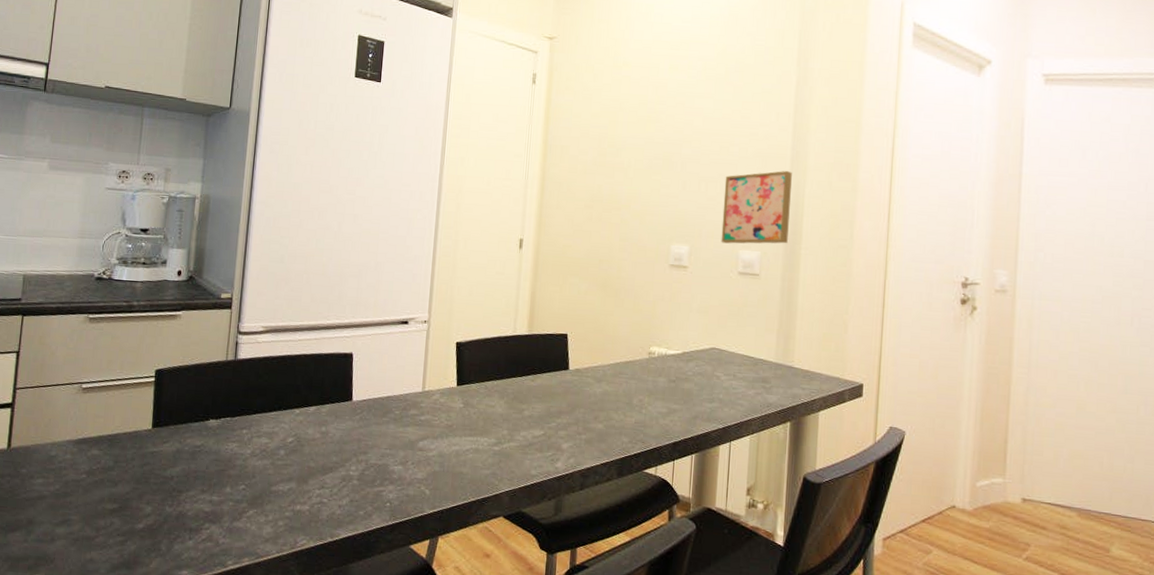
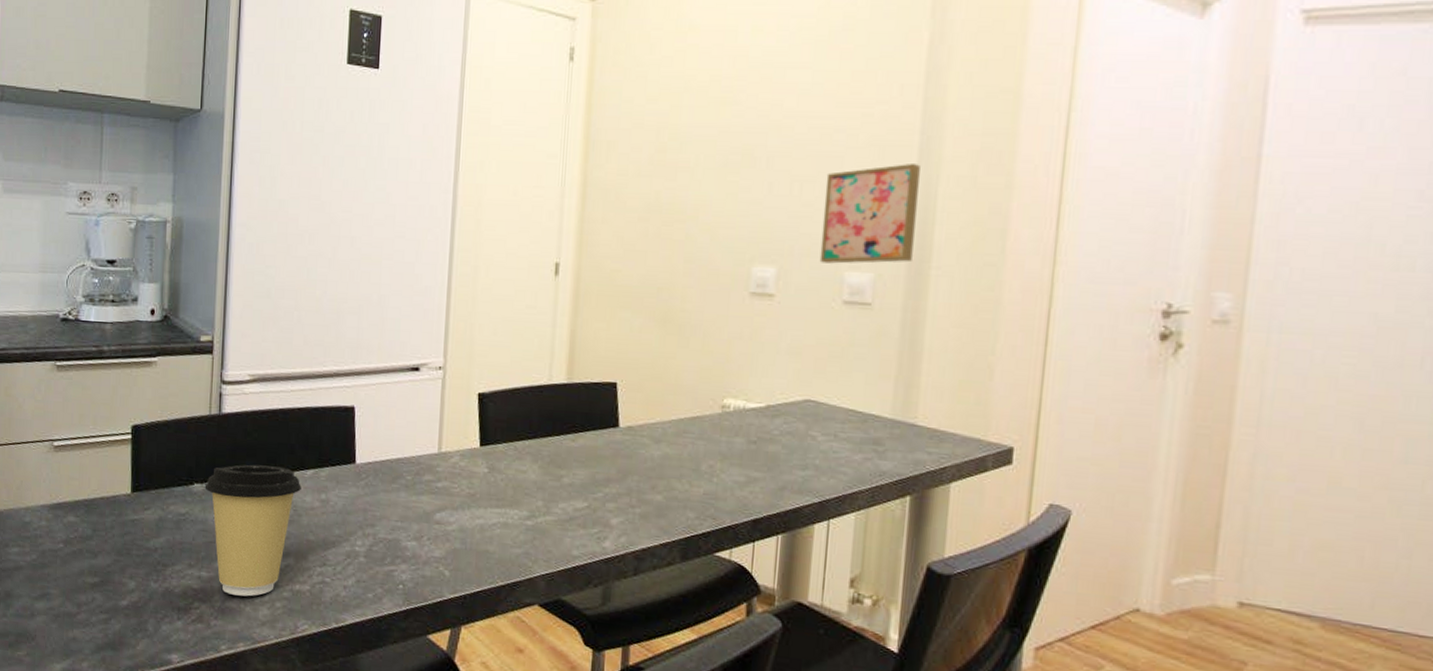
coffee cup: none [219,402,305,517] -> present [204,464,301,597]

